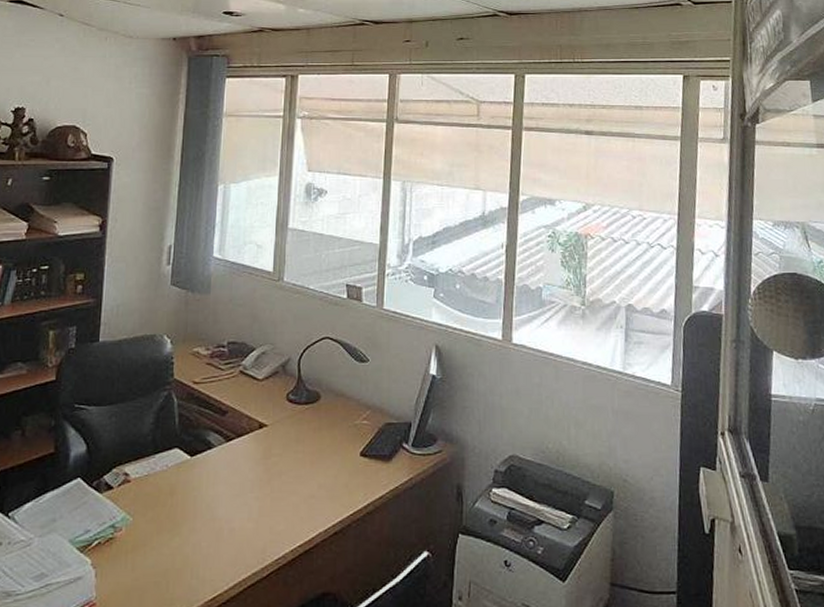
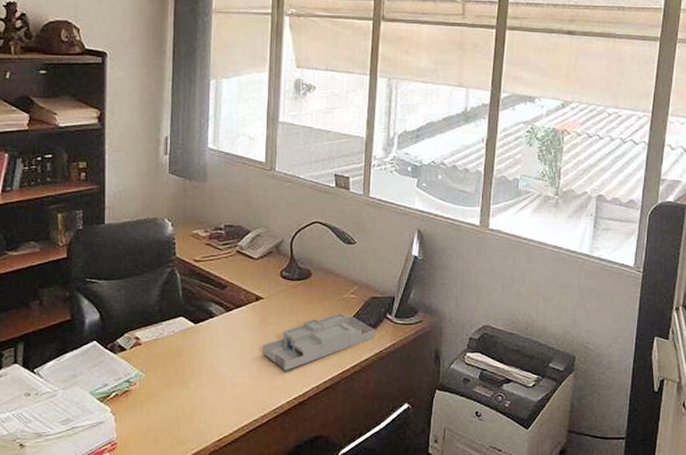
desk organizer: none [265,442,391,512] -> present [263,313,376,371]

